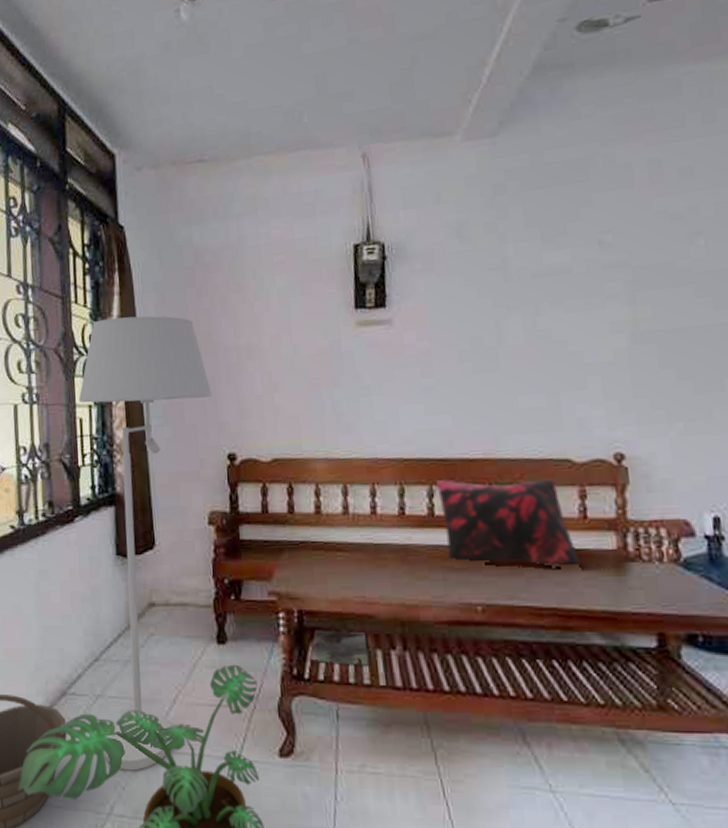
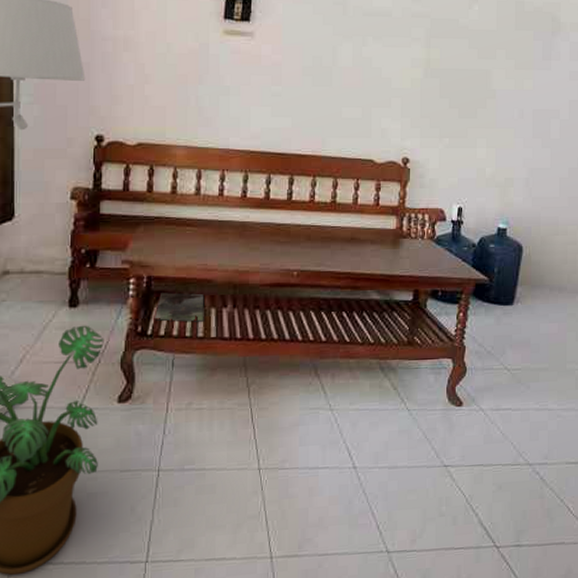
cushion: present [435,478,581,568] -> none [273,170,370,242]

